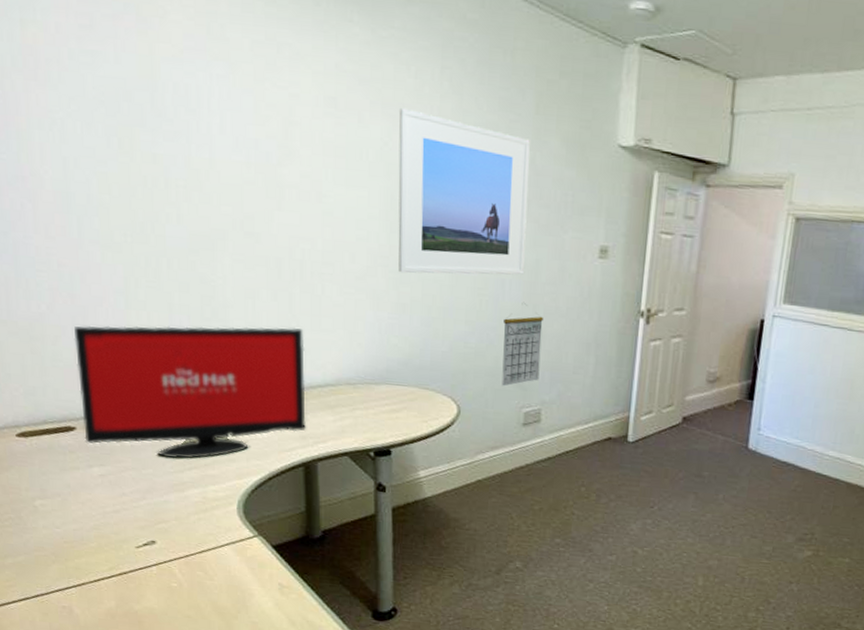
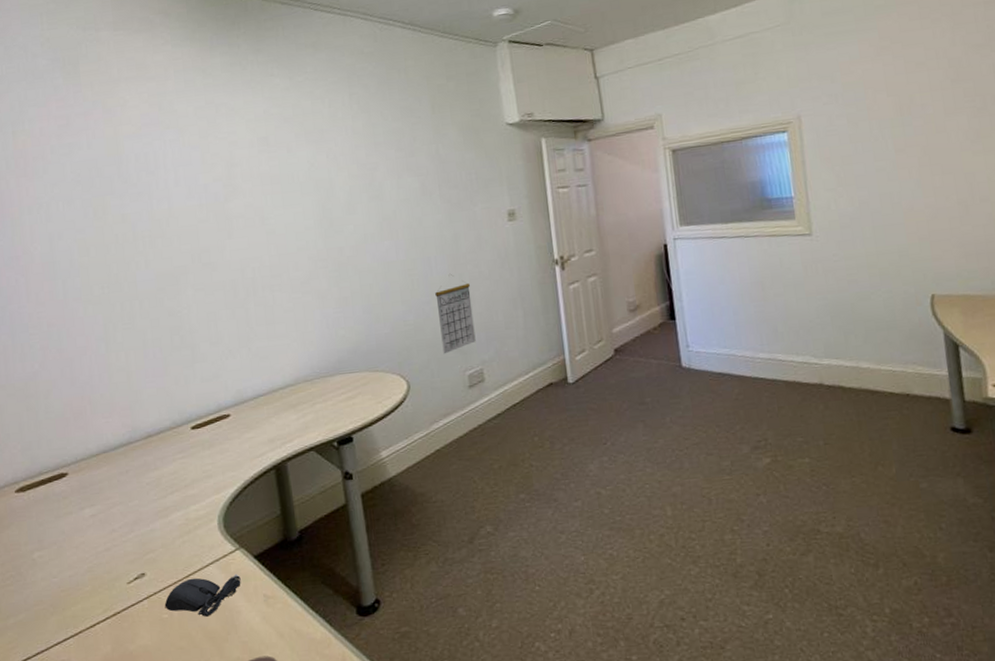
computer monitor: present [74,325,307,459] -> none [63,339,274,487]
computer mouse: none [174,554,256,593] -> present [164,574,241,617]
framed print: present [398,107,530,275] -> none [319,132,445,271]

